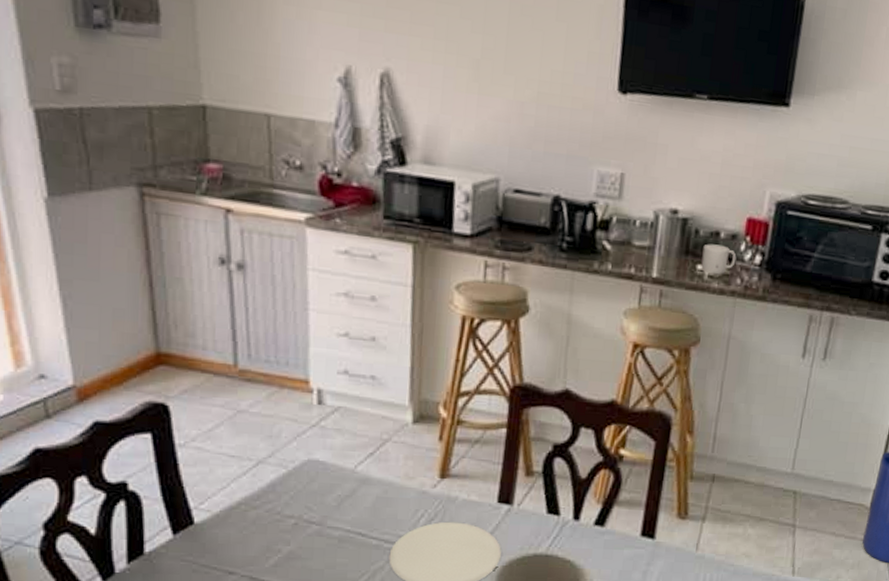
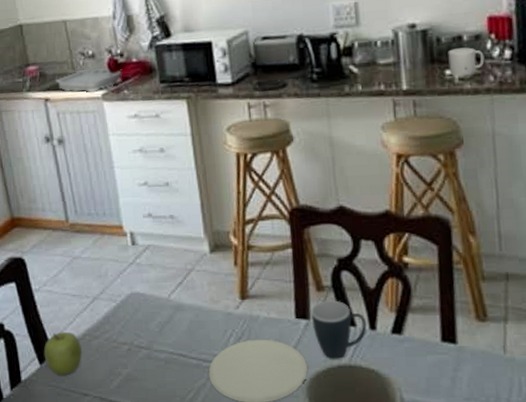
fruit: none [180,497,233,550] -> present [43,331,82,376]
dish rack: none [244,181,338,214] -> present [56,68,123,93]
mug: none [514,486,572,547] -> present [311,300,367,359]

